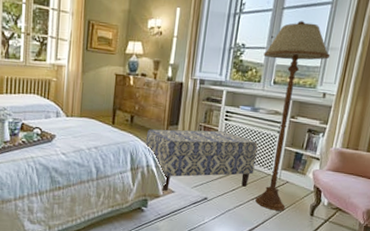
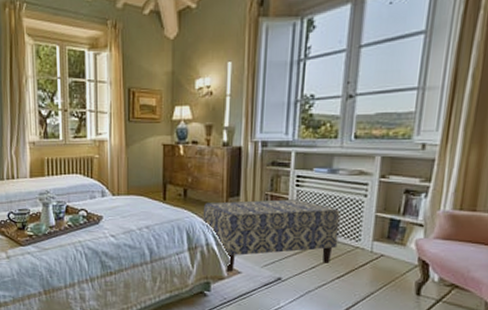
floor lamp: present [255,21,331,211] -> none [339,59,428,291]

